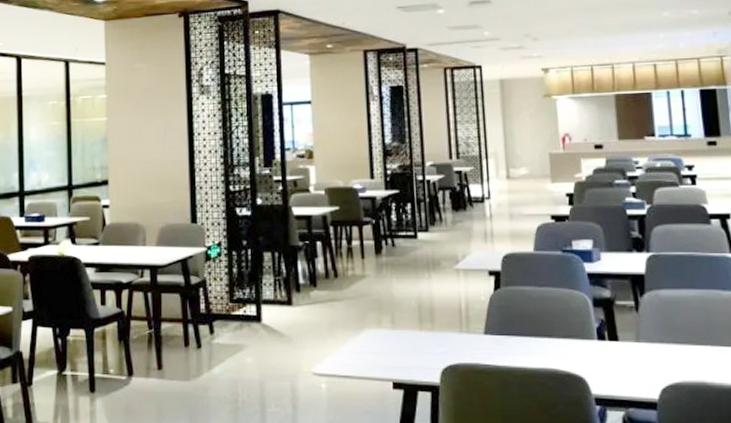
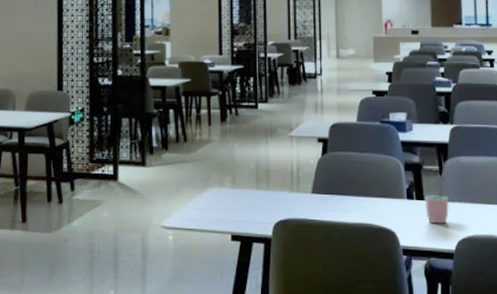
cup: none [619,335,649,369] -> present [425,195,449,224]

